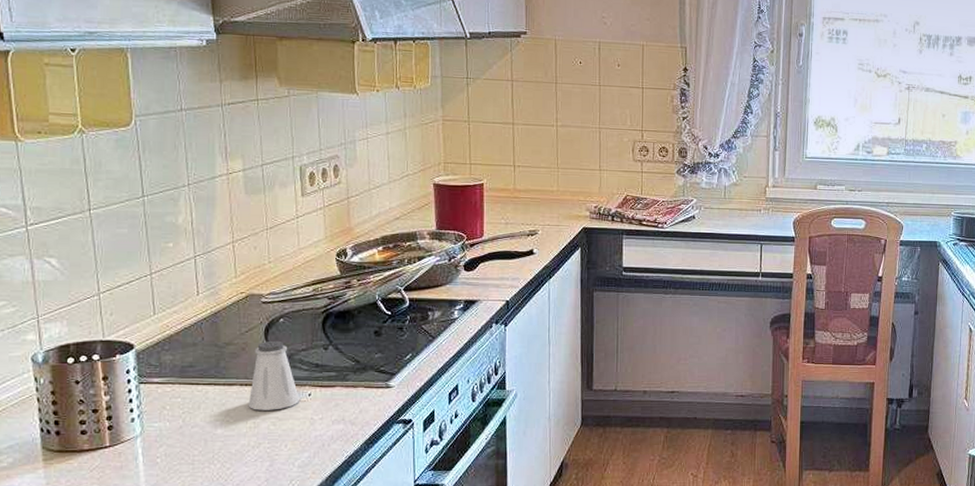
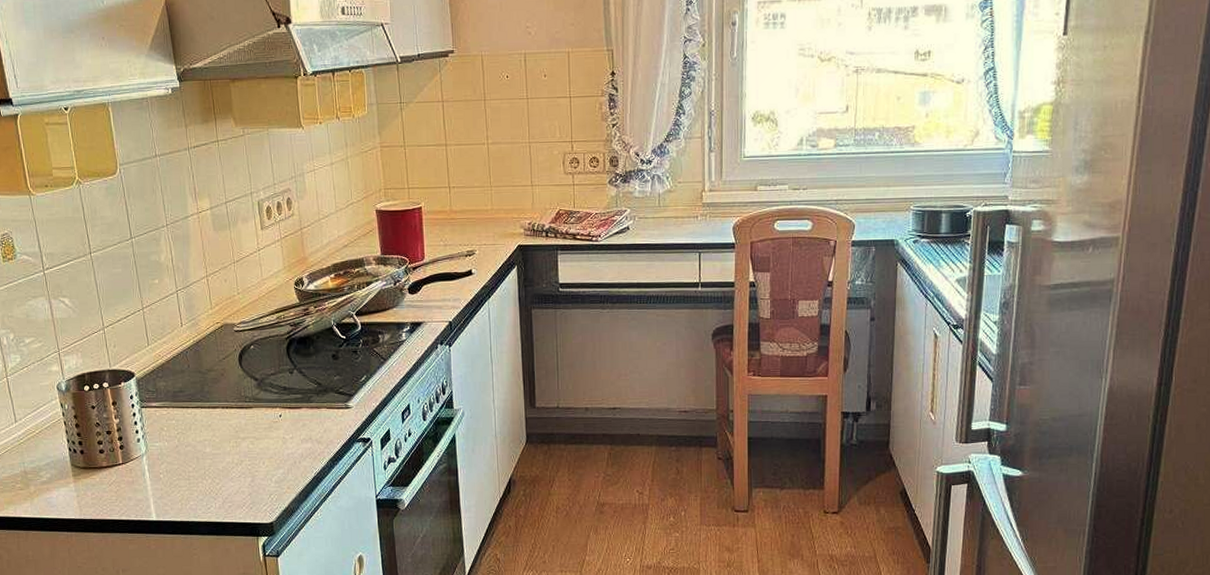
saltshaker: present [248,340,299,410] -> none [229,366,272,431]

